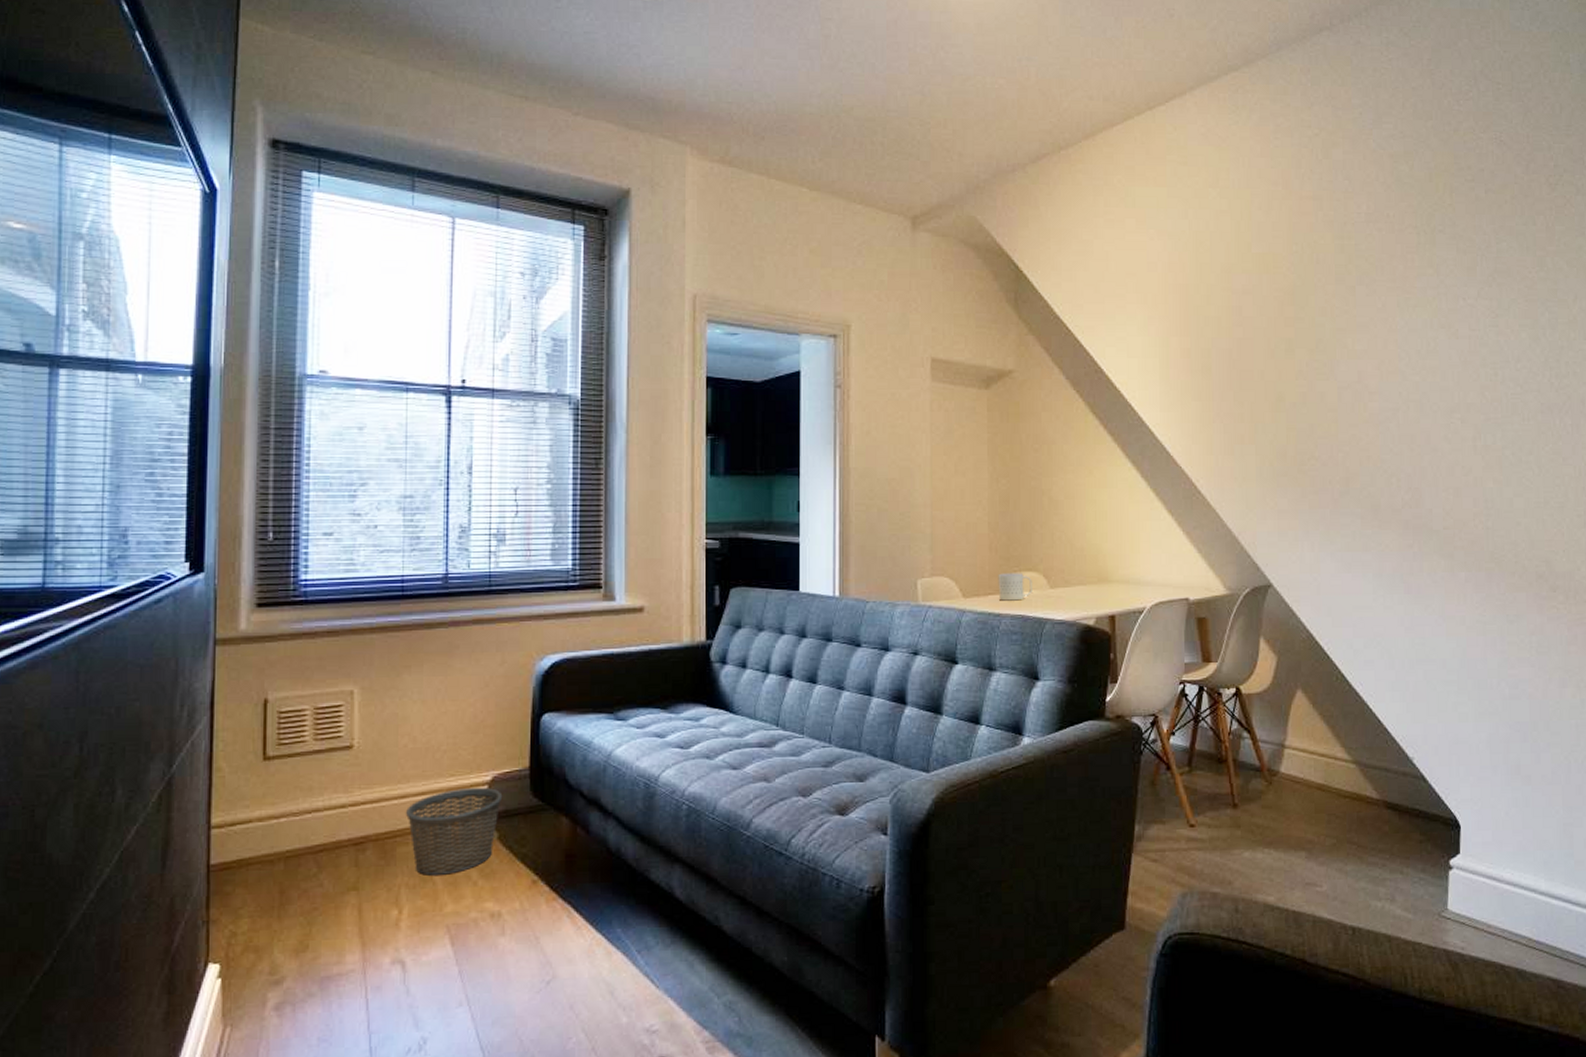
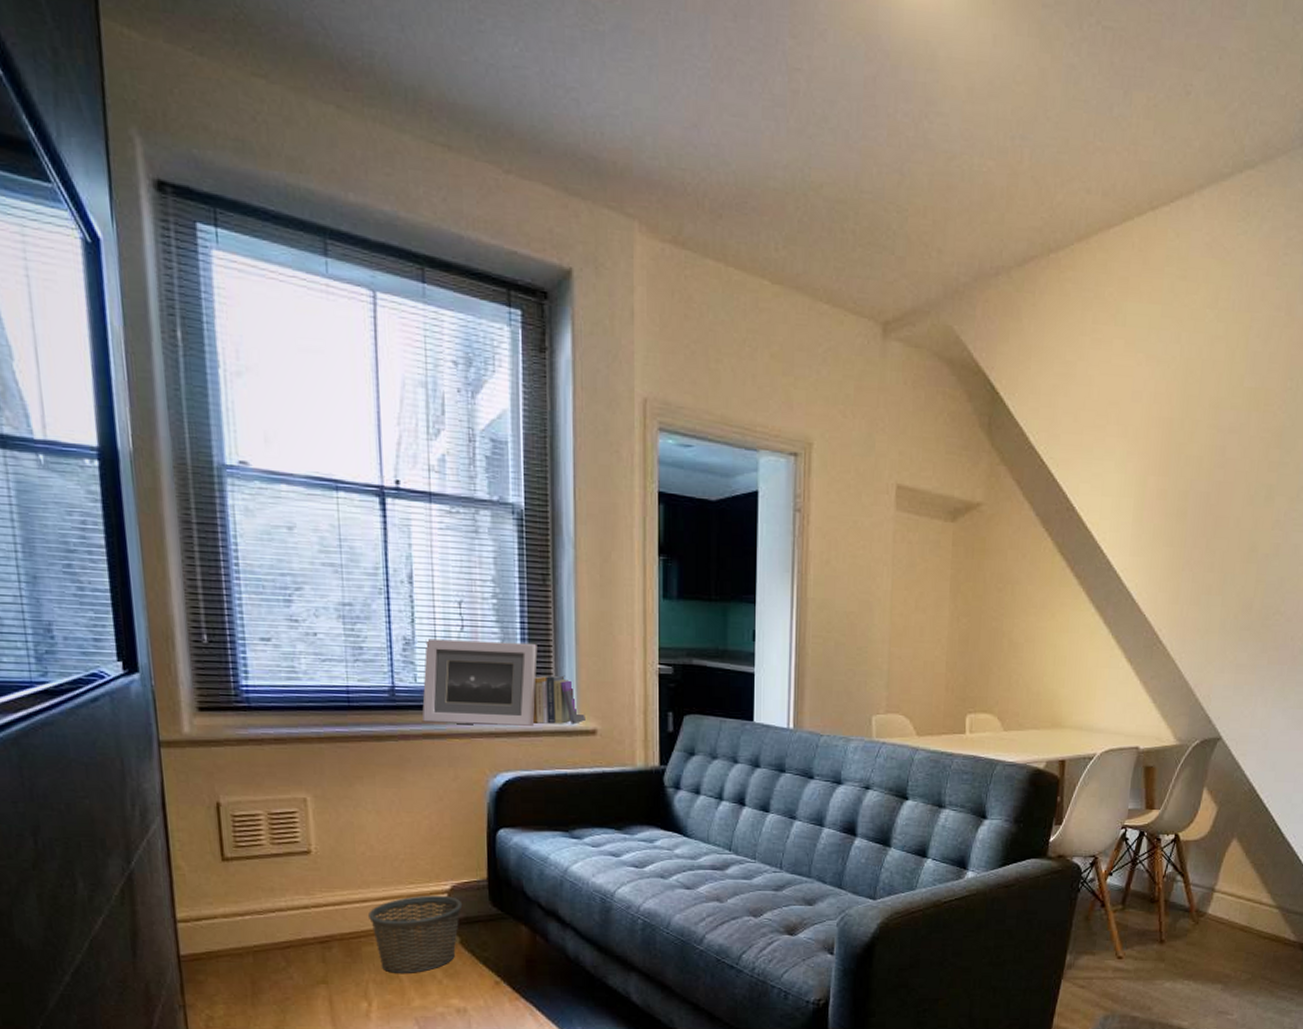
picture frame: none [472,525,588,608] -> present [421,638,538,726]
books: none [582,554,633,603] -> present [533,675,585,725]
mug: present [998,573,1032,601] -> none [952,713,986,742]

